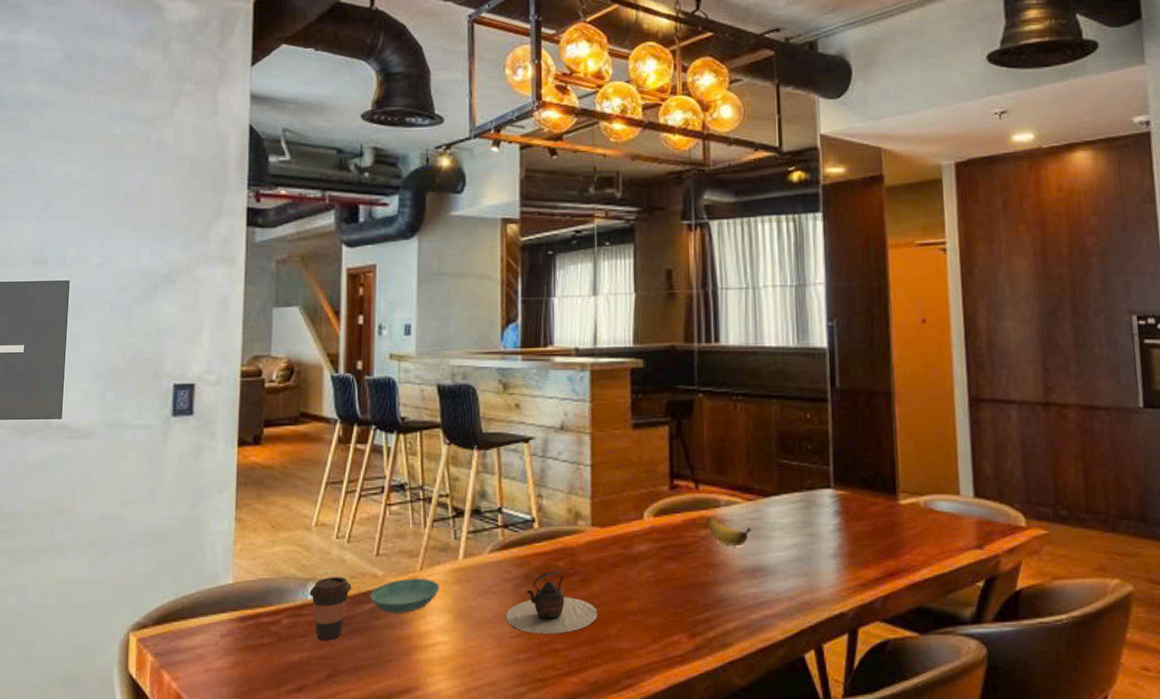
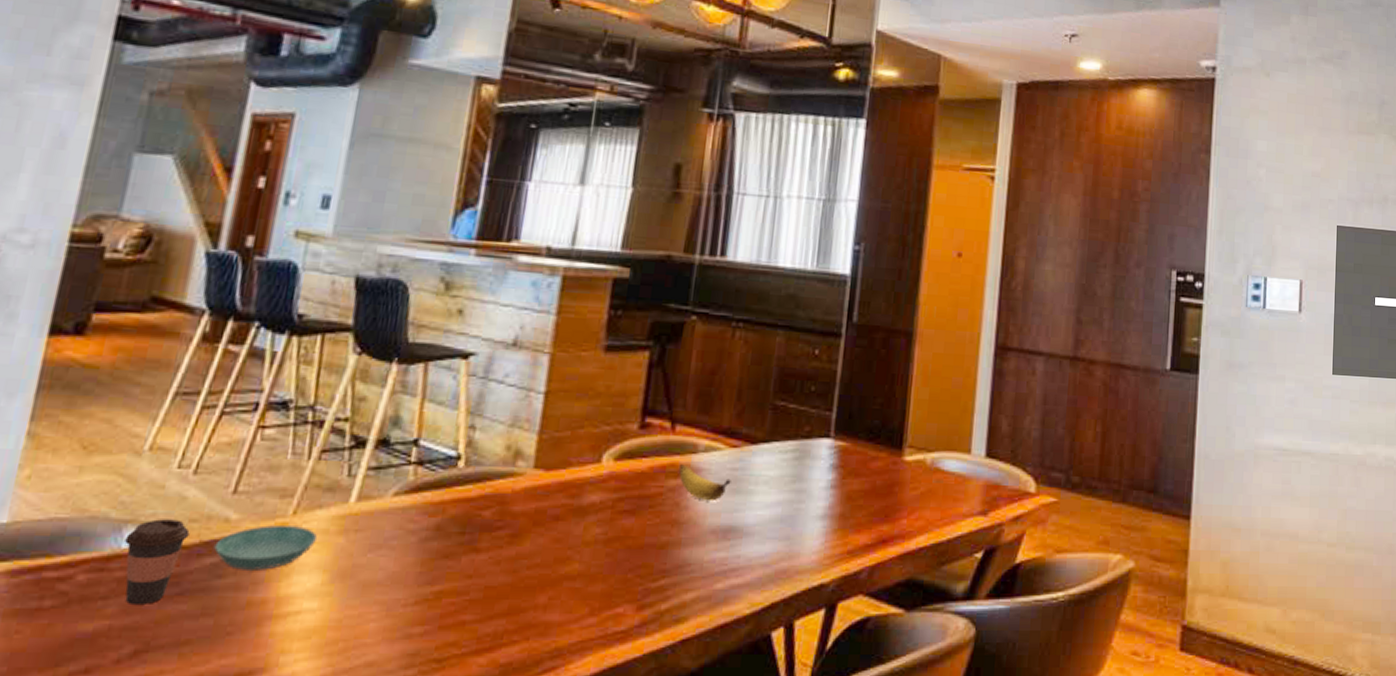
teapot: present [505,571,598,634] -> none [401,522,526,603]

